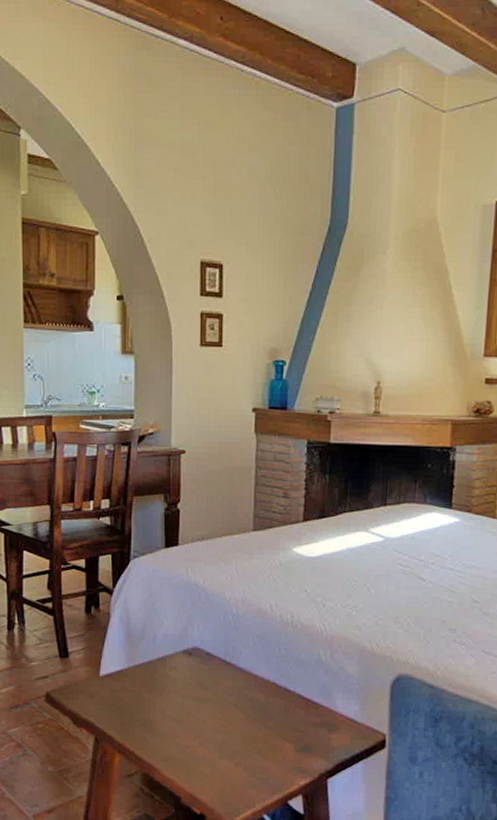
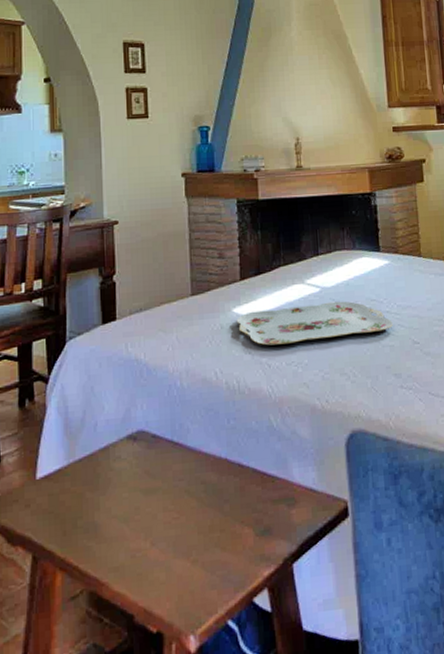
serving tray: none [295,552,455,588] -> present [236,301,393,346]

